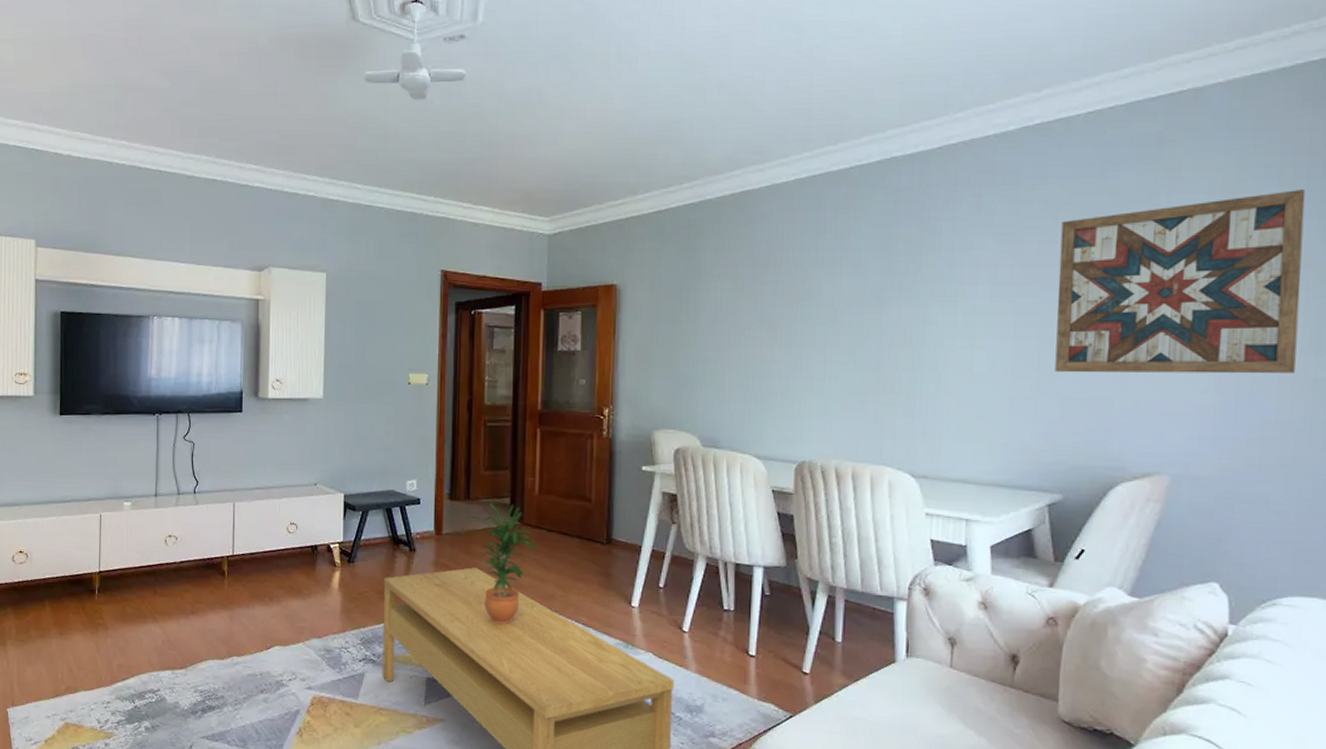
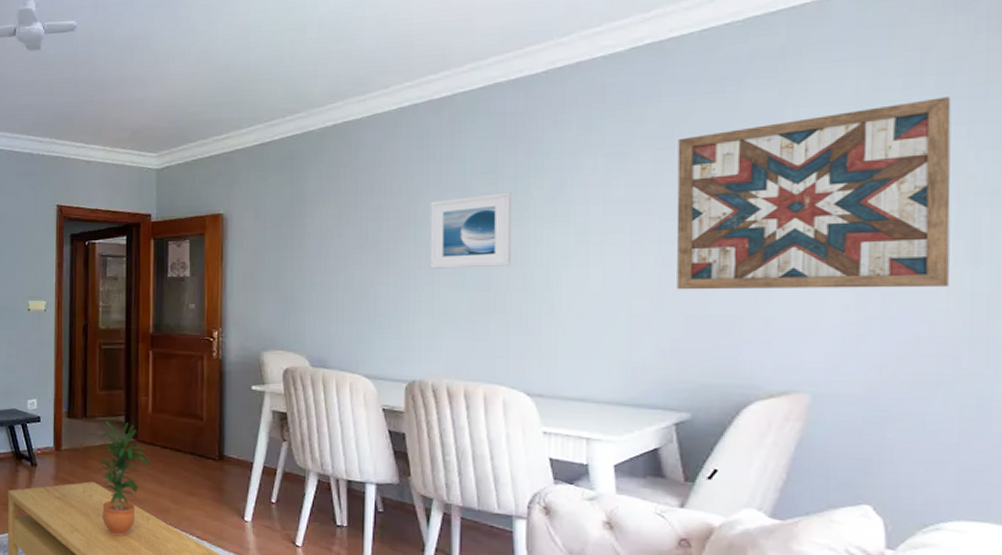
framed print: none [822,270,904,348] -> present [430,192,512,270]

